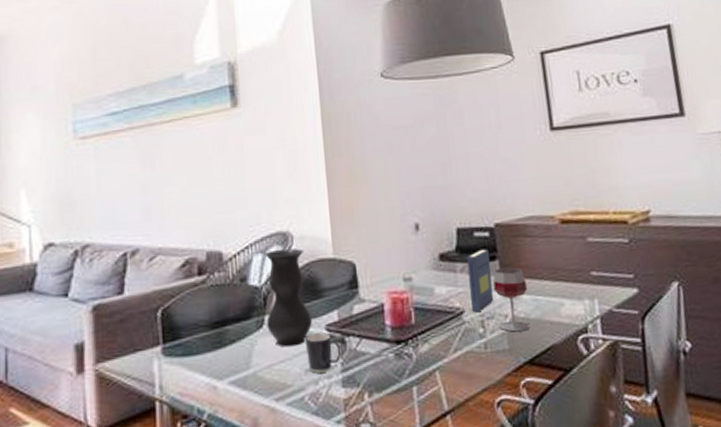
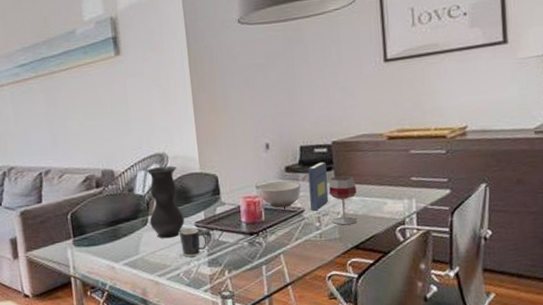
bowl: none [408,272,460,308] -> present [260,181,301,208]

